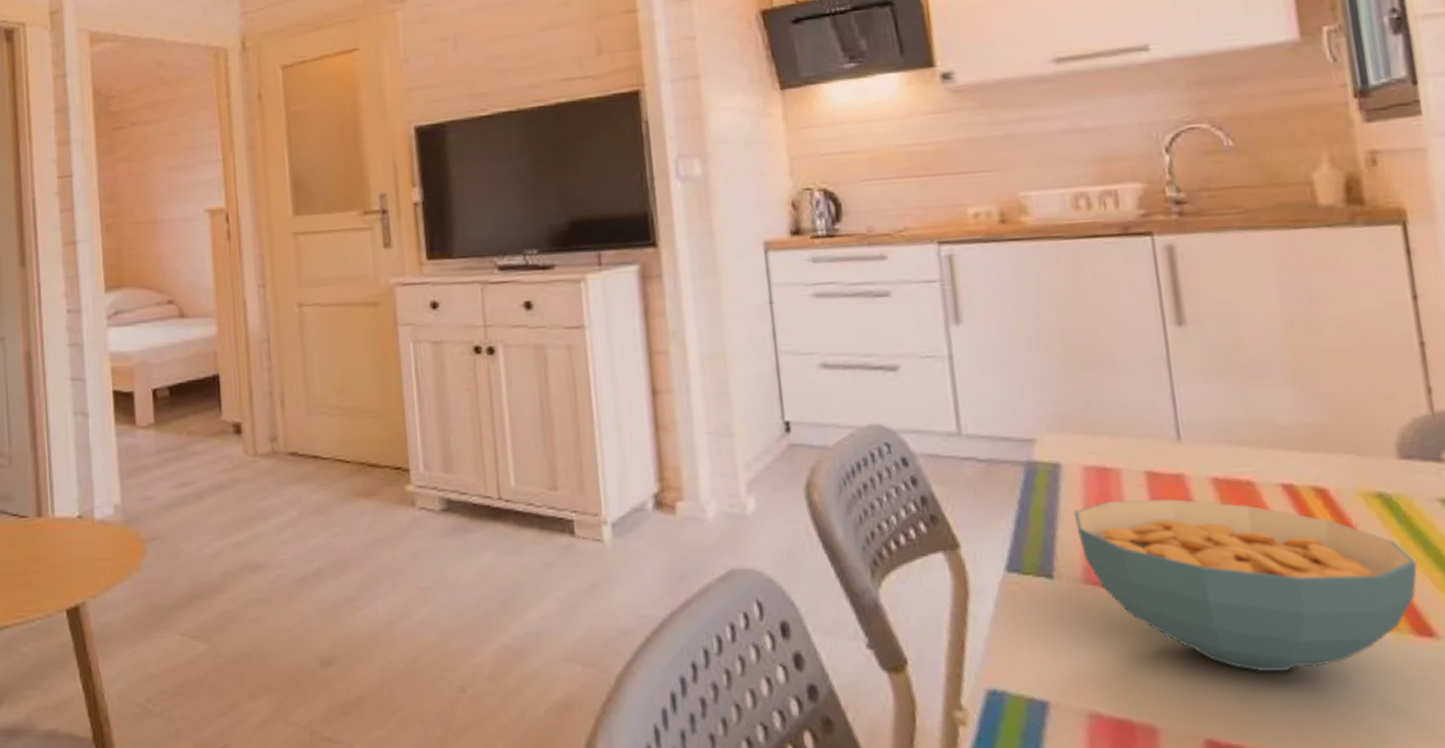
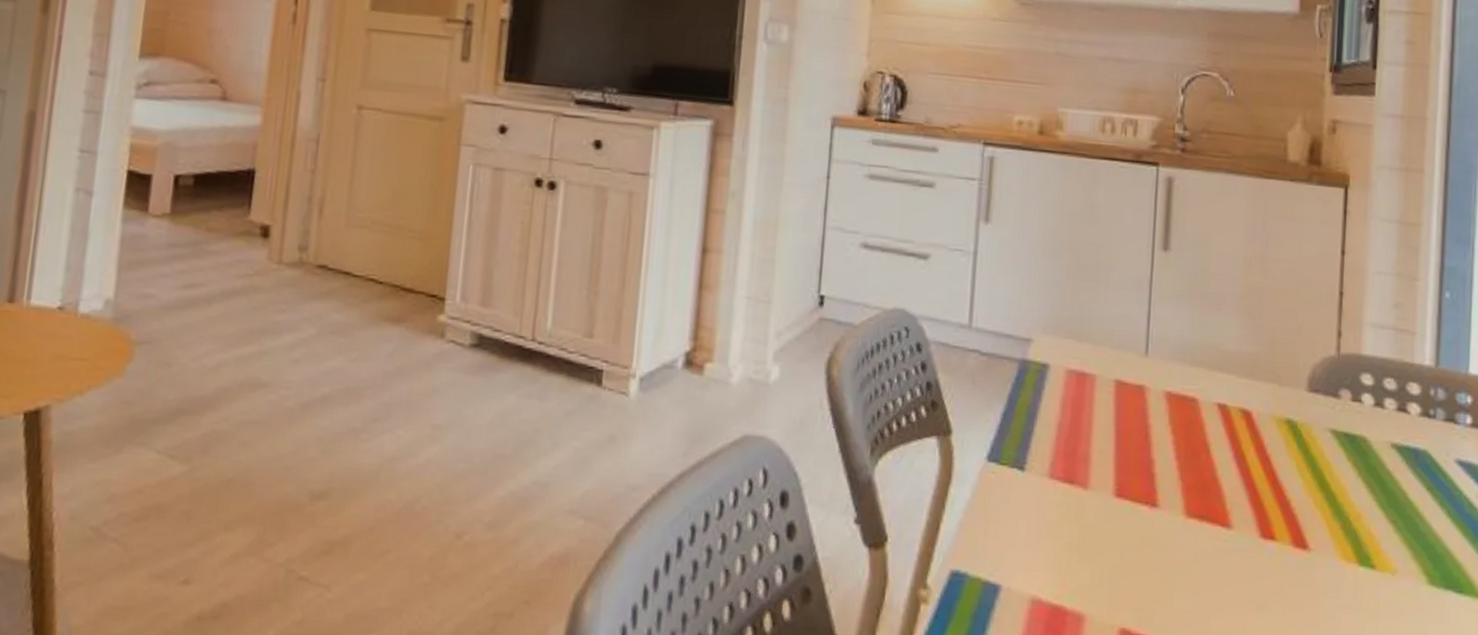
cereal bowl: present [1074,499,1418,671] -> none [1051,404,1305,570]

